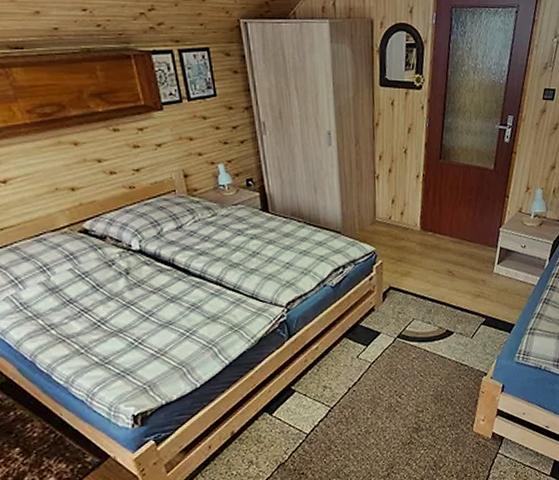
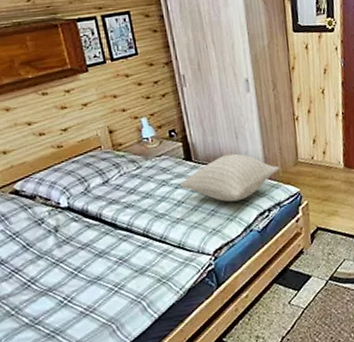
pillow: none [256,208,356,256] -> present [180,153,279,202]

